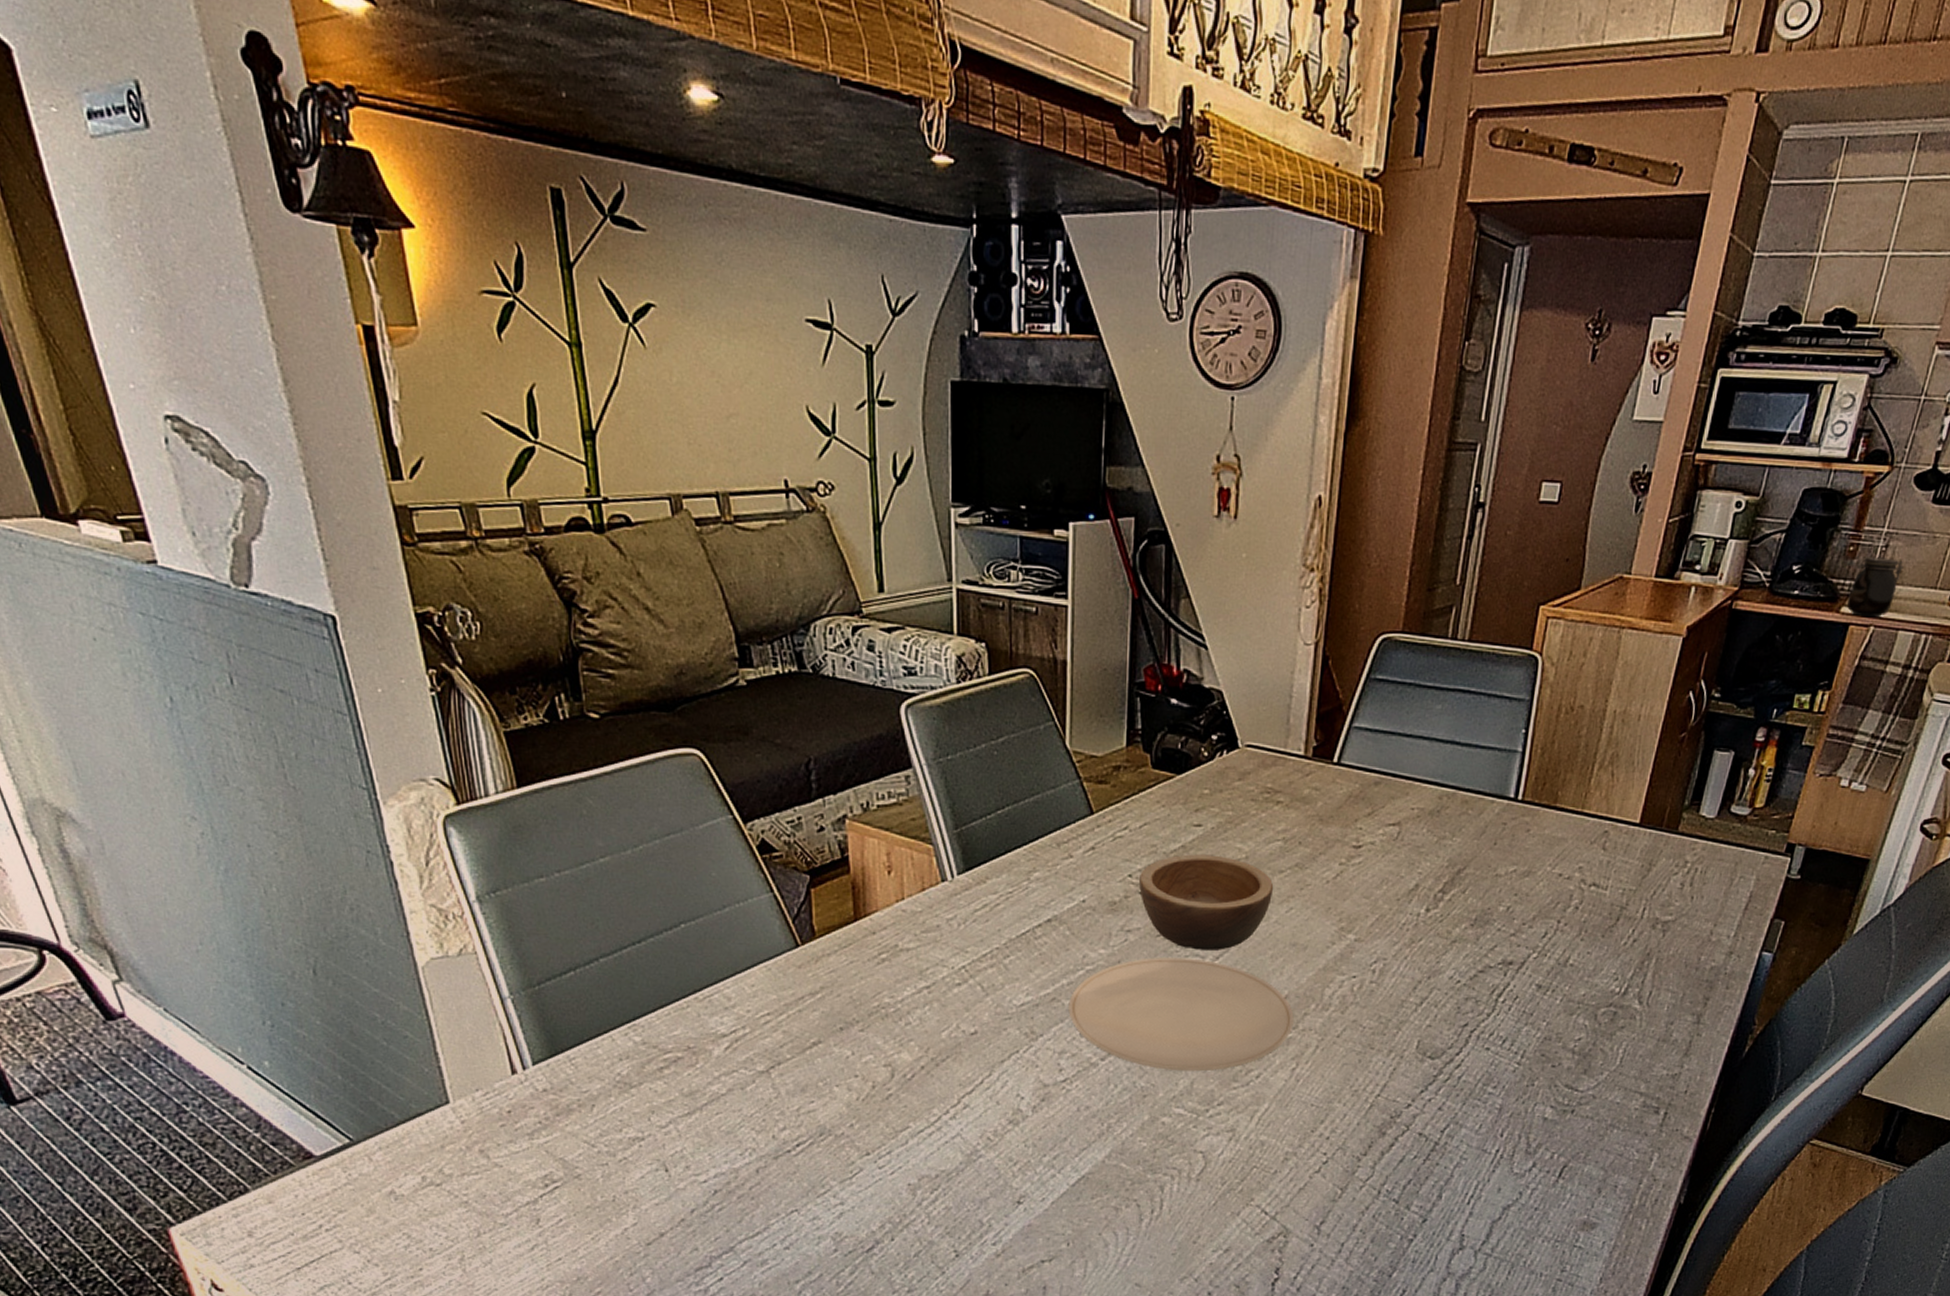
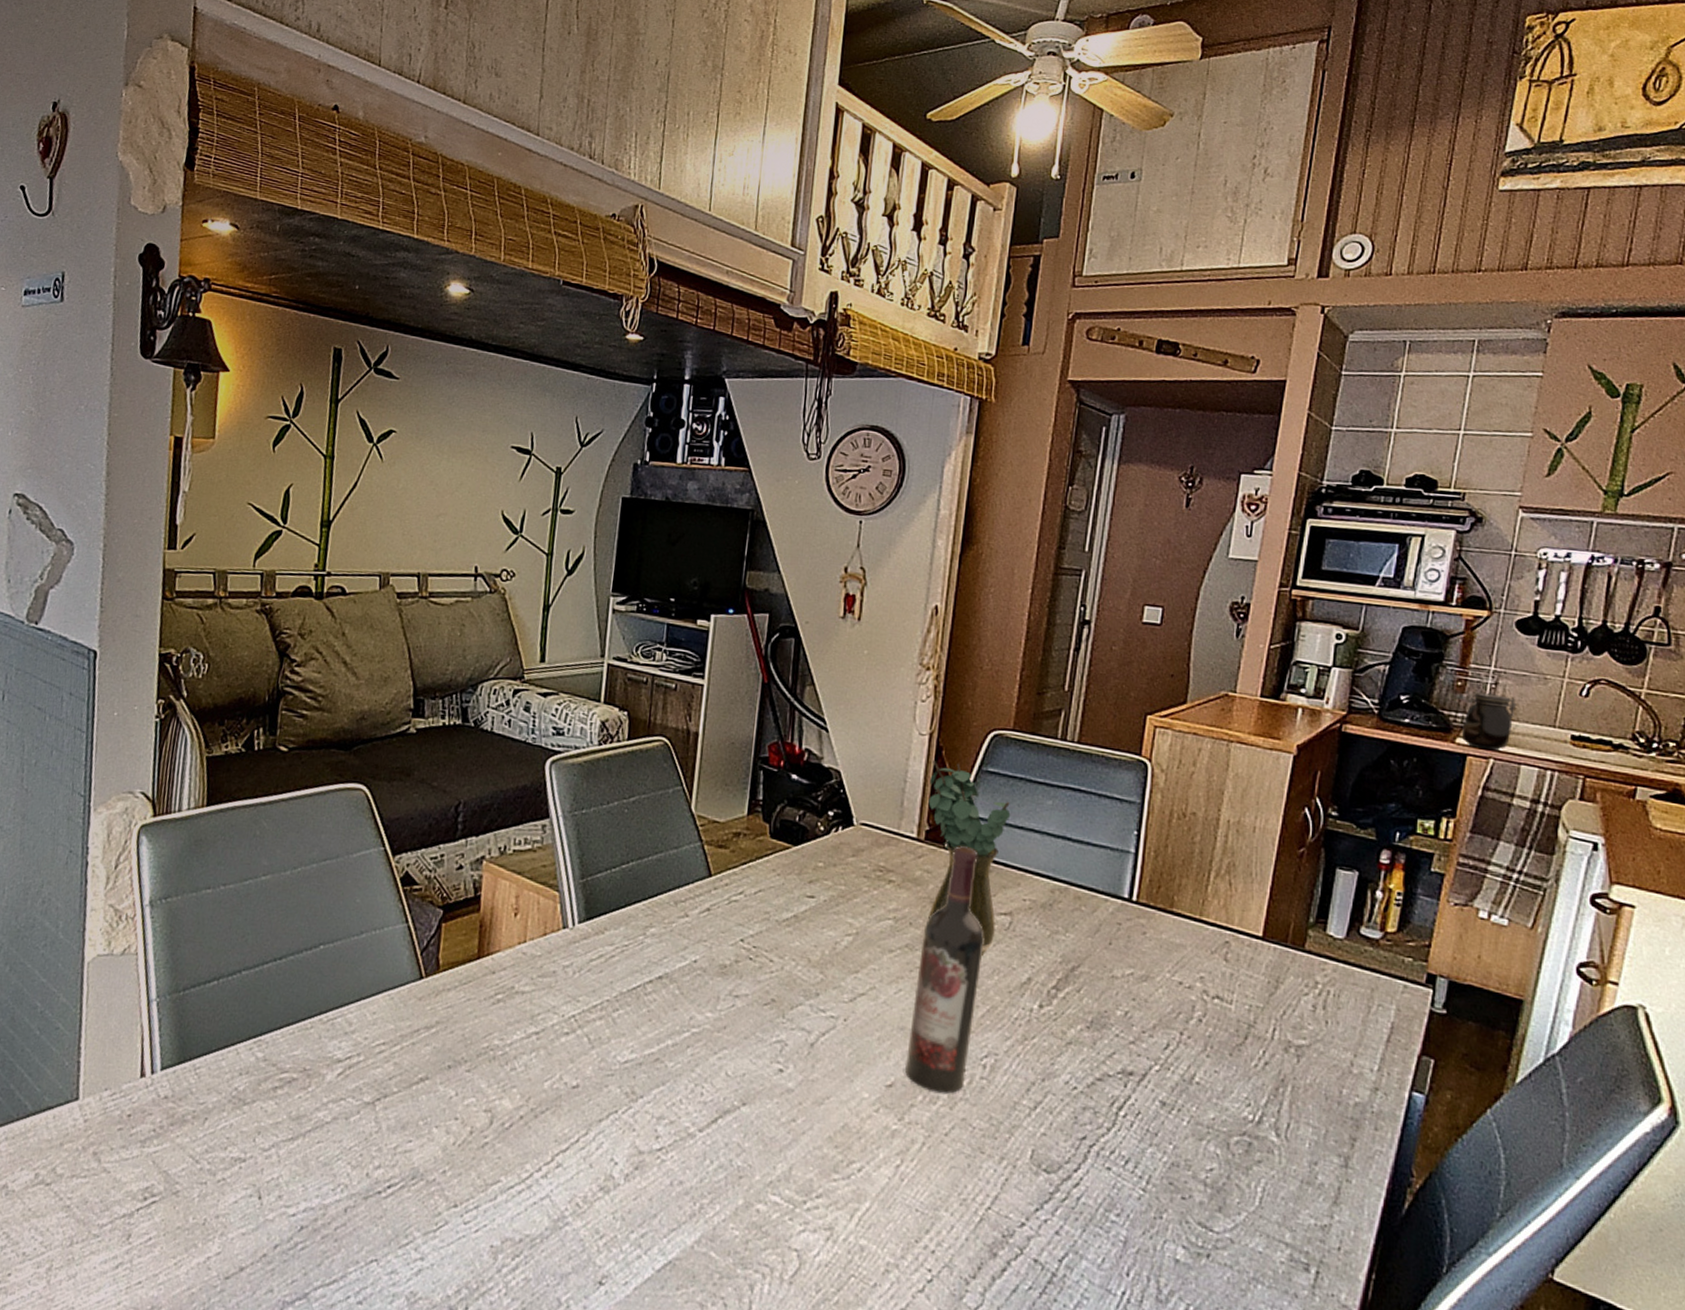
plate: present [1068,958,1294,1072] -> none [670,1026,900,1158]
bowl: present [1139,854,1274,950] -> none [750,924,883,1027]
wine bottle: none [1297,760,1373,999] -> present [904,846,985,1093]
vase: none [1315,671,1400,869] -> present [928,760,1011,957]

